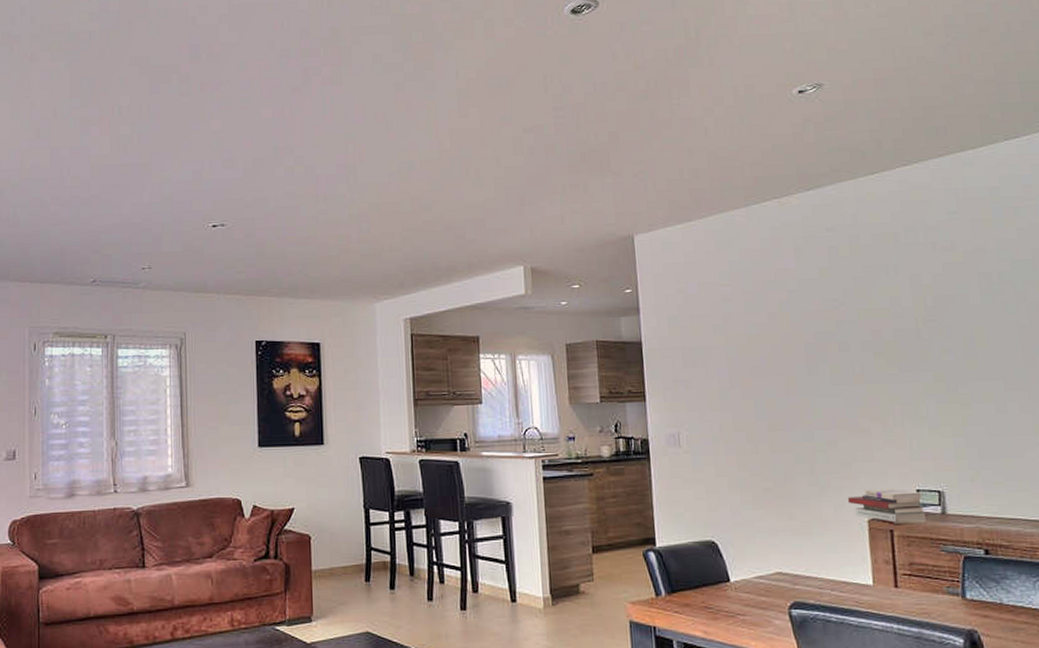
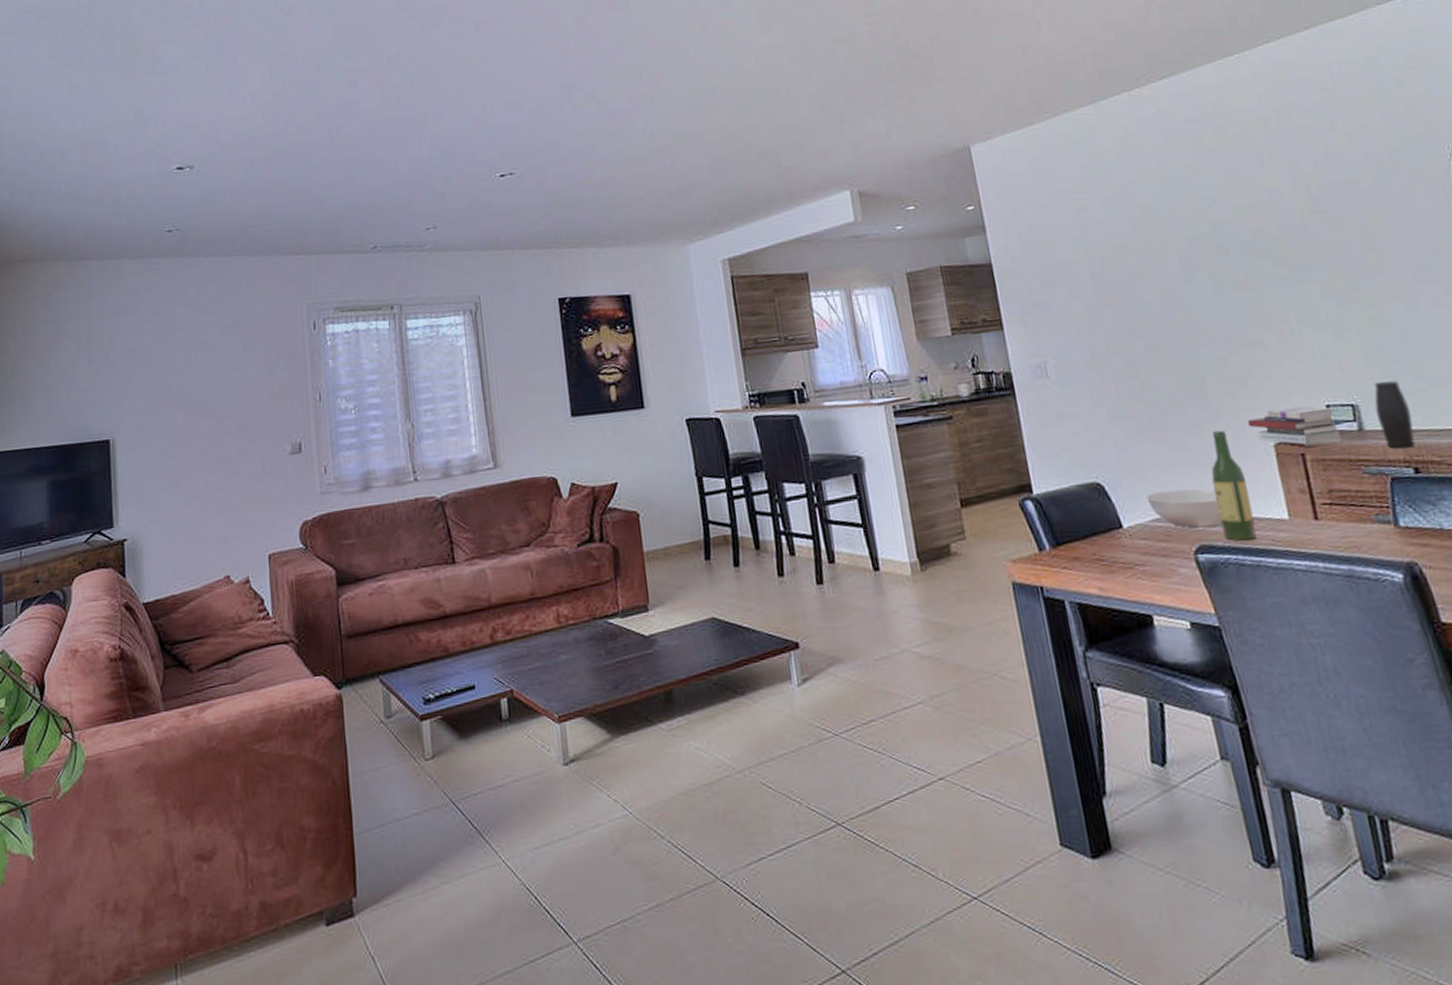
bowl: none [753,552,816,587] -> present [1146,489,1222,528]
wine bottle: none [811,504,844,602] -> present [1210,430,1257,543]
vase: none [958,473,989,534] -> present [1374,381,1416,450]

